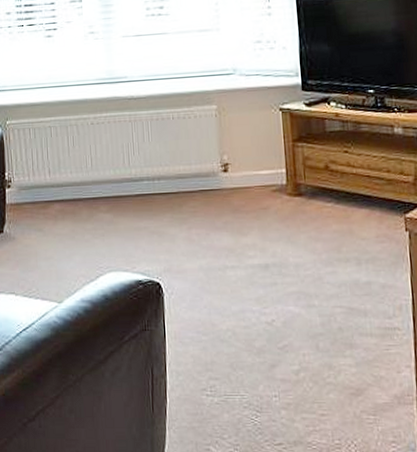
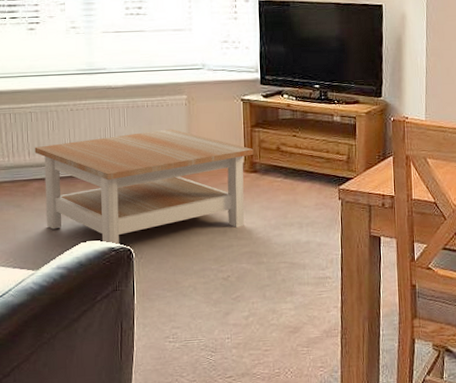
coffee table: none [55,144,297,276] -> present [34,129,254,244]

